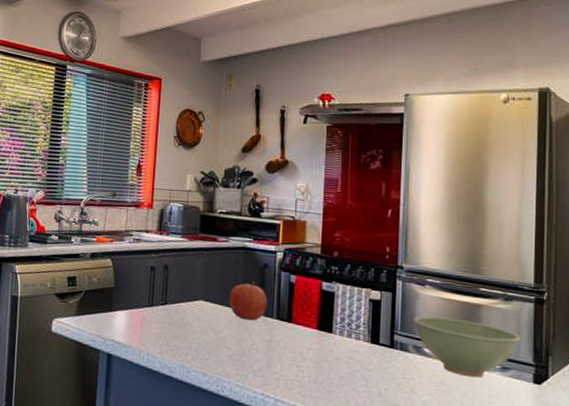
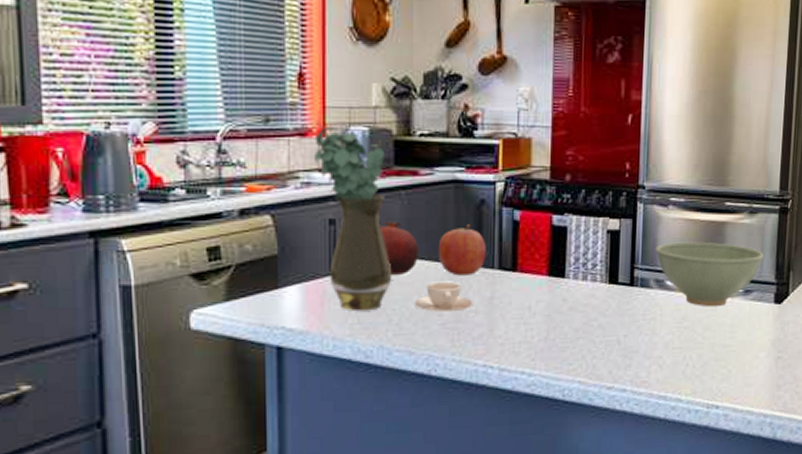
vase: none [144,197,194,337] -> present [314,120,392,311]
fruit: none [187,272,215,314] -> present [381,221,419,276]
teacup: none [209,322,255,348] -> present [415,281,473,313]

